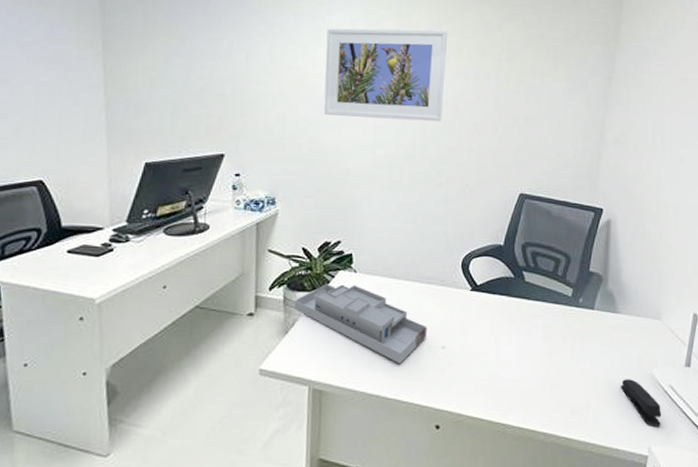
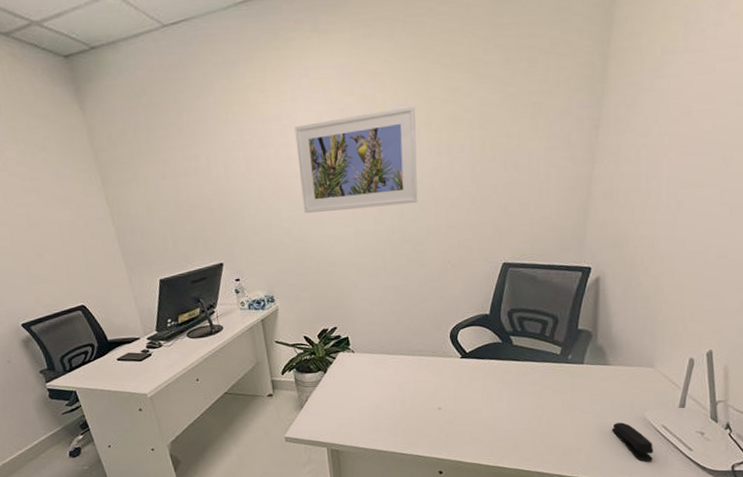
desk organizer: present [294,284,427,363] -> none [304,363,424,425]

